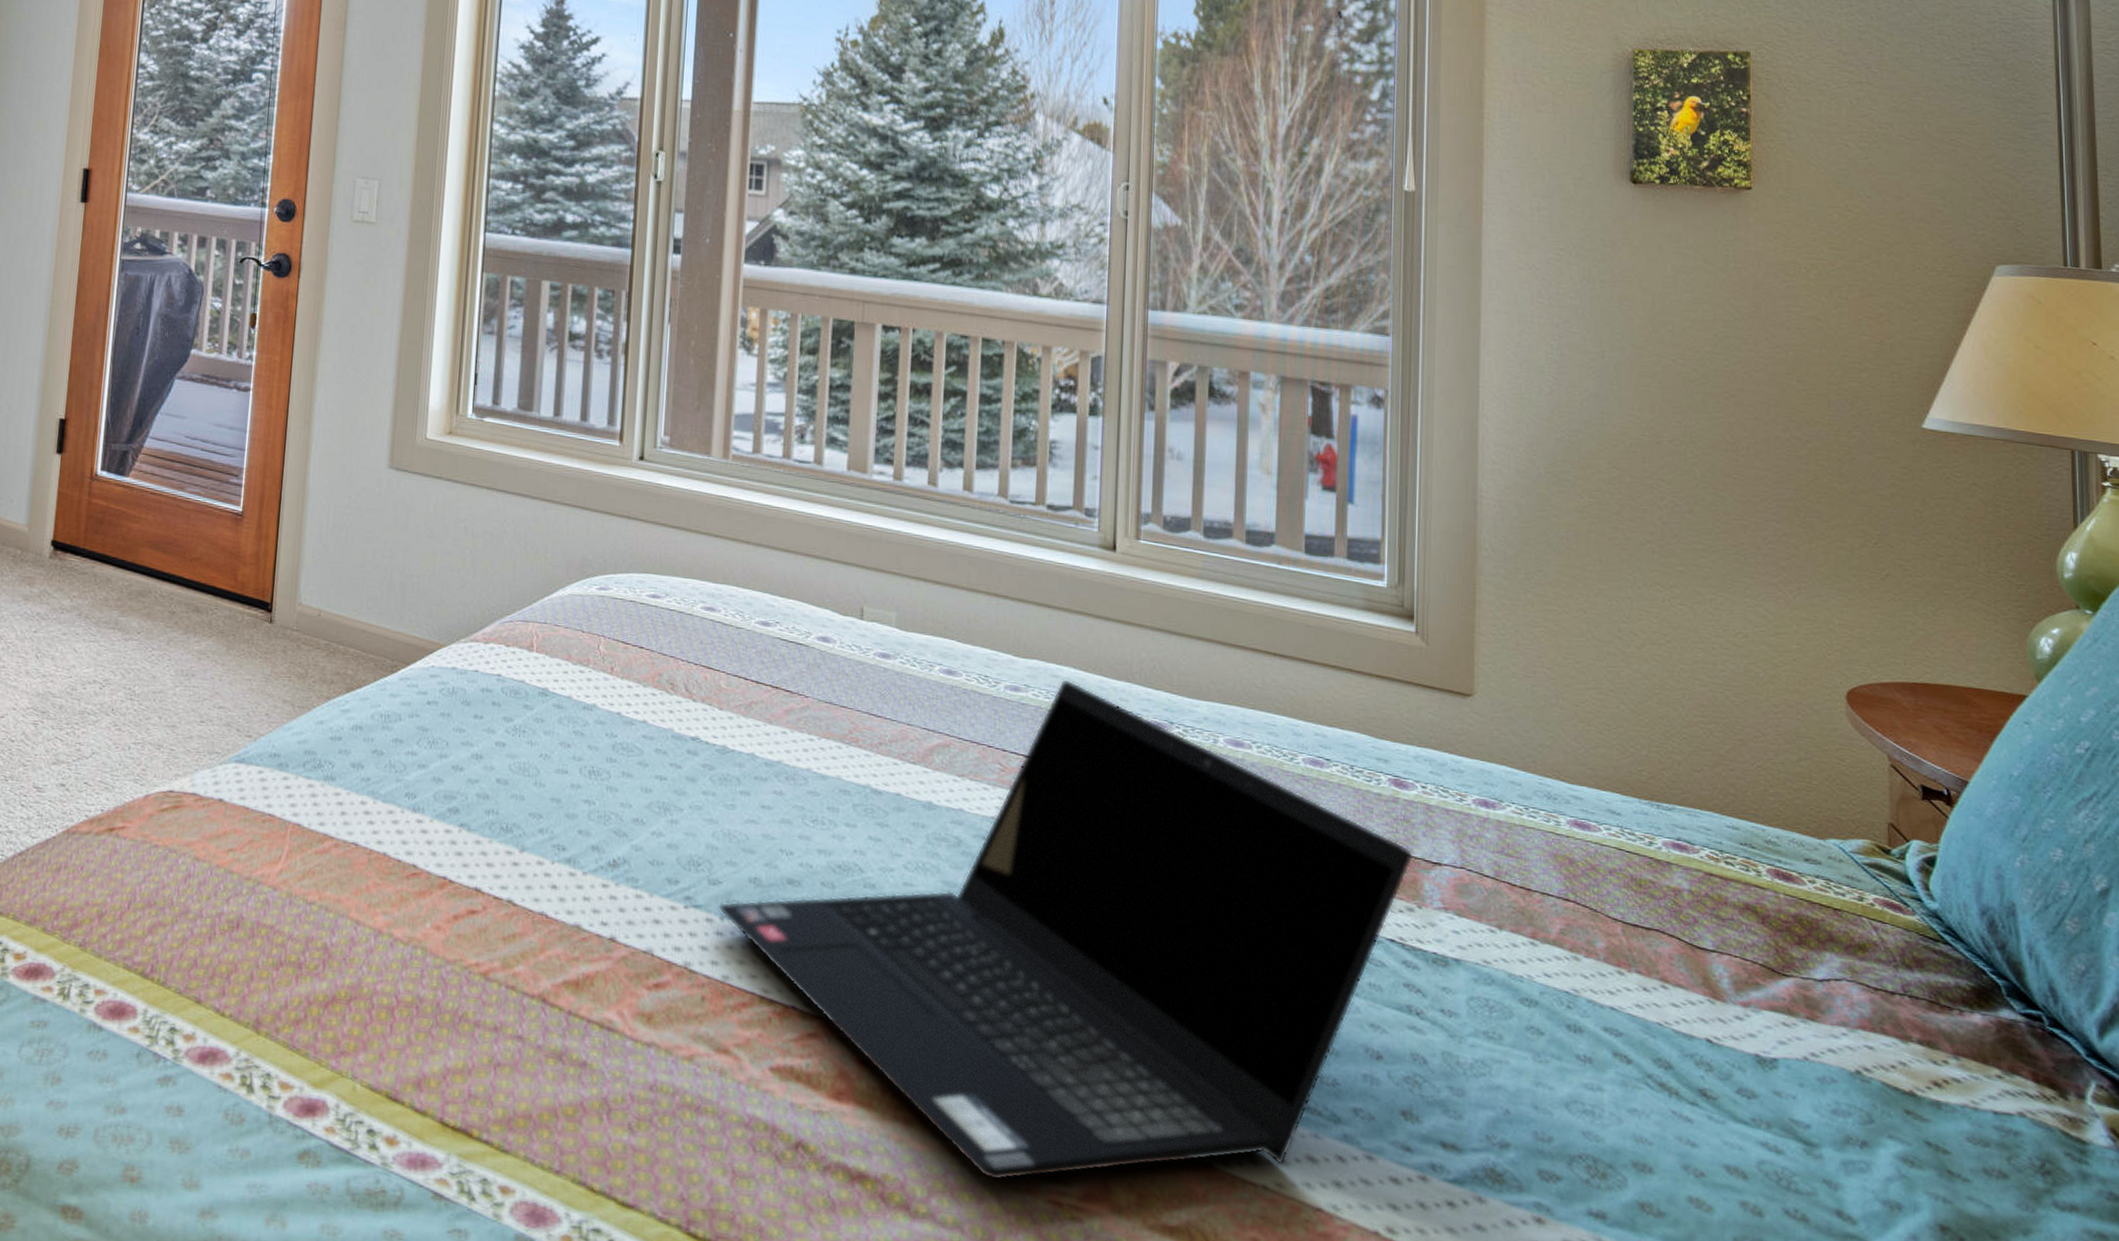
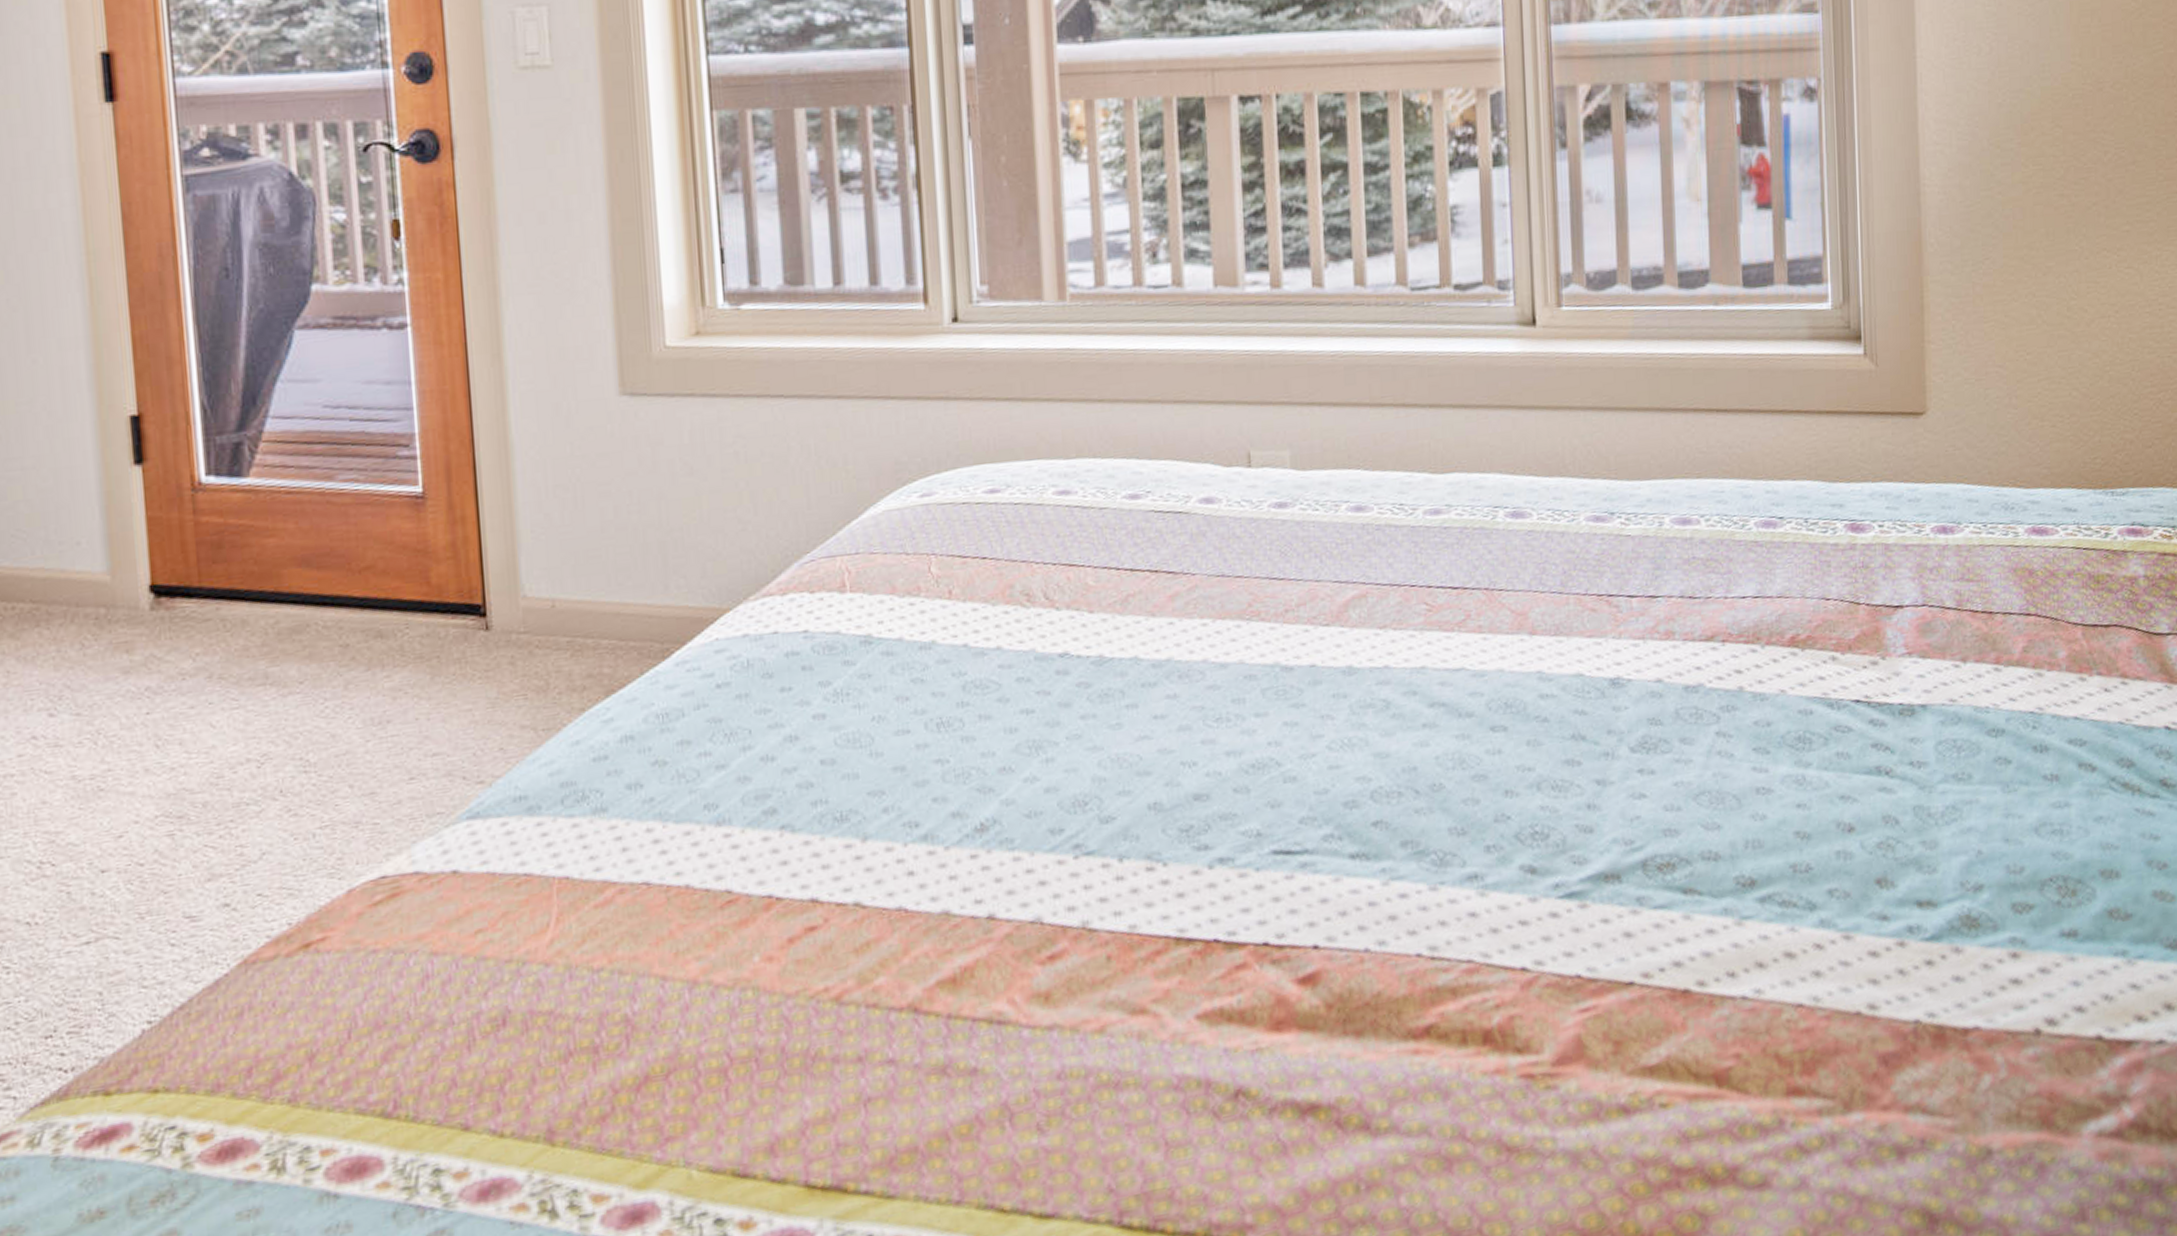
laptop computer: present [718,679,1413,1181] -> none [1114,488,1874,1072]

